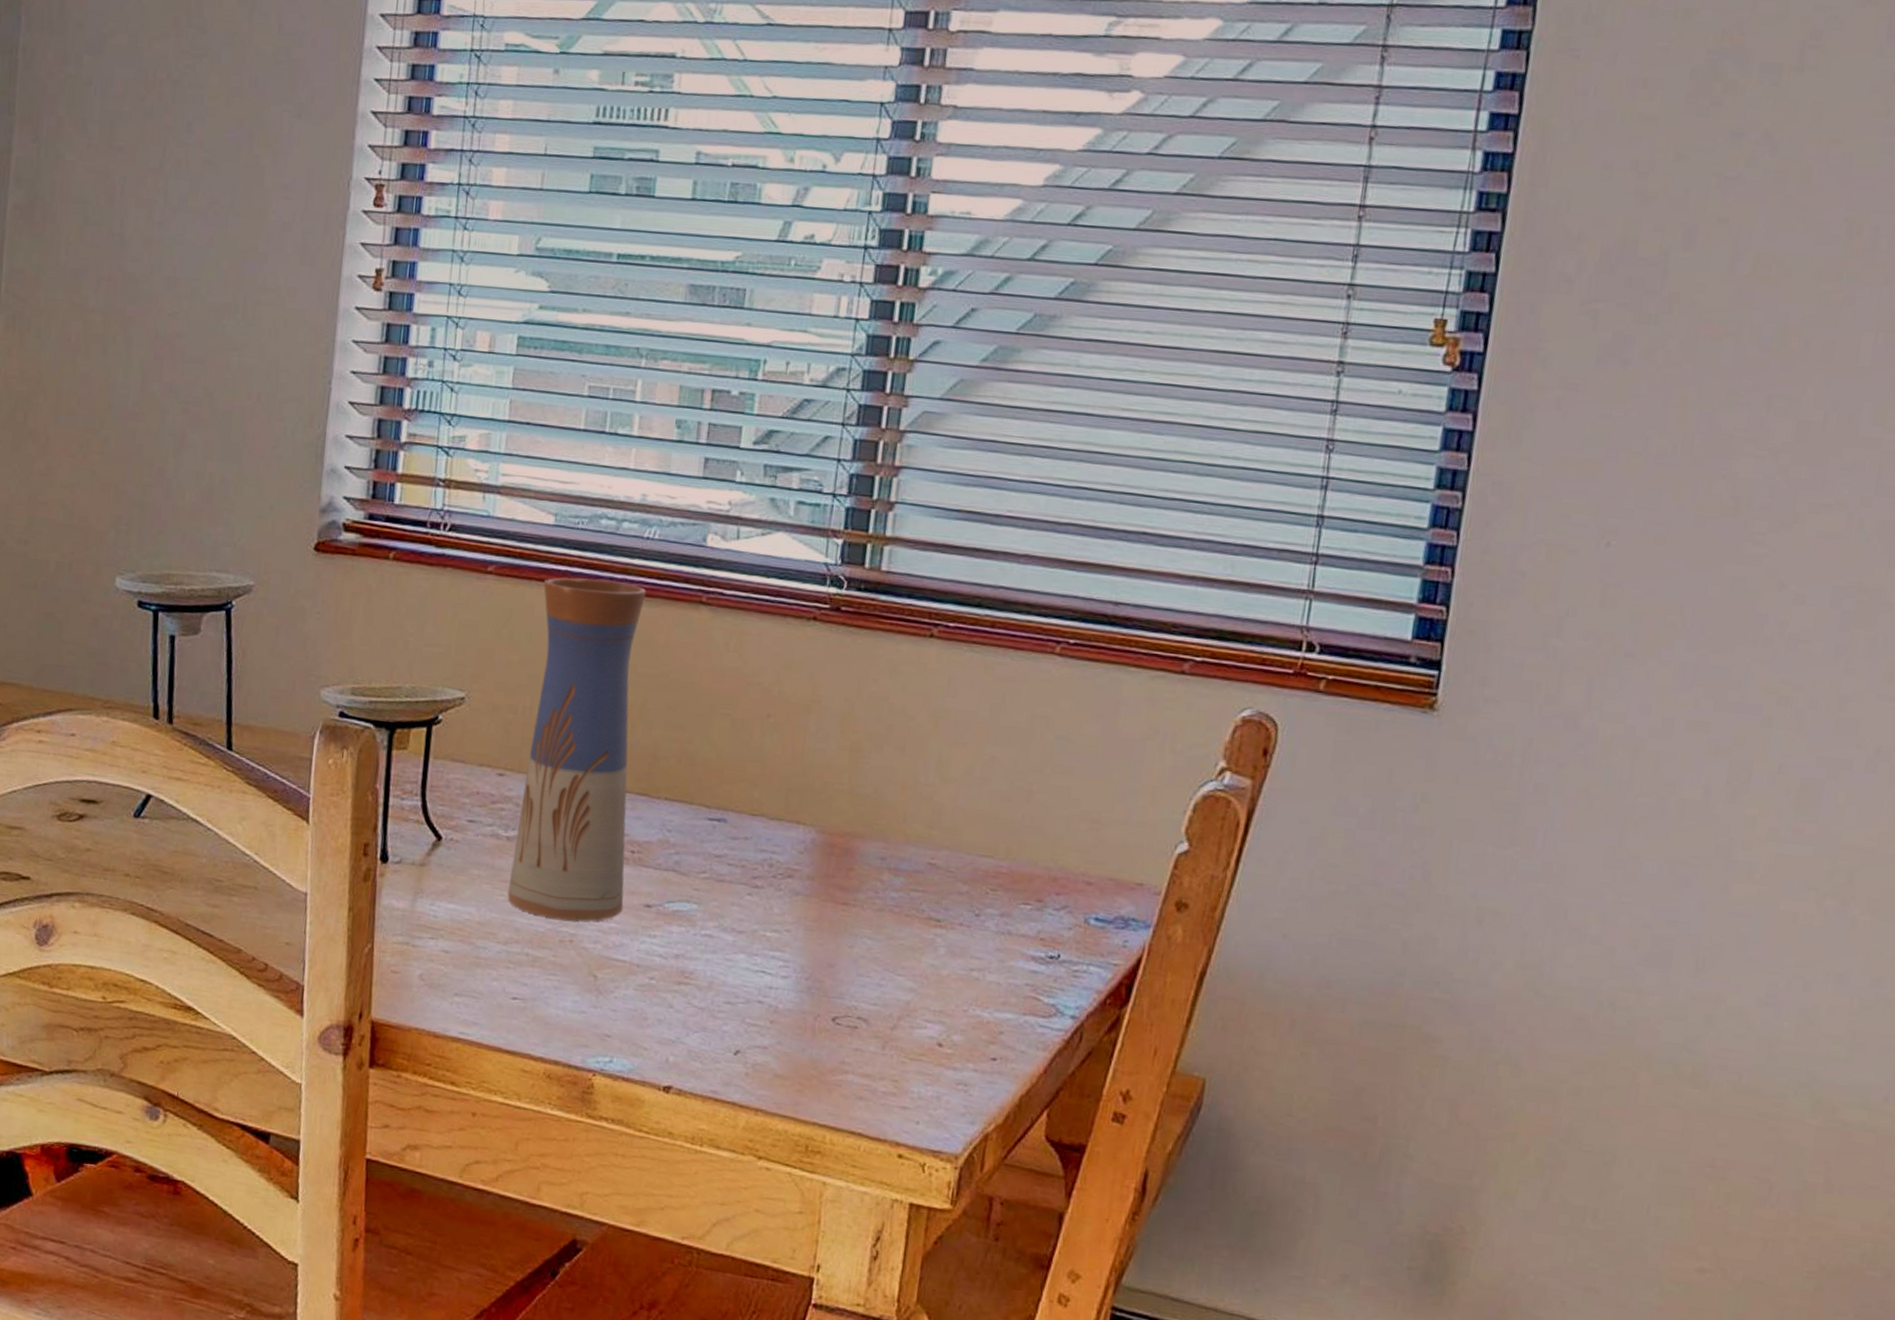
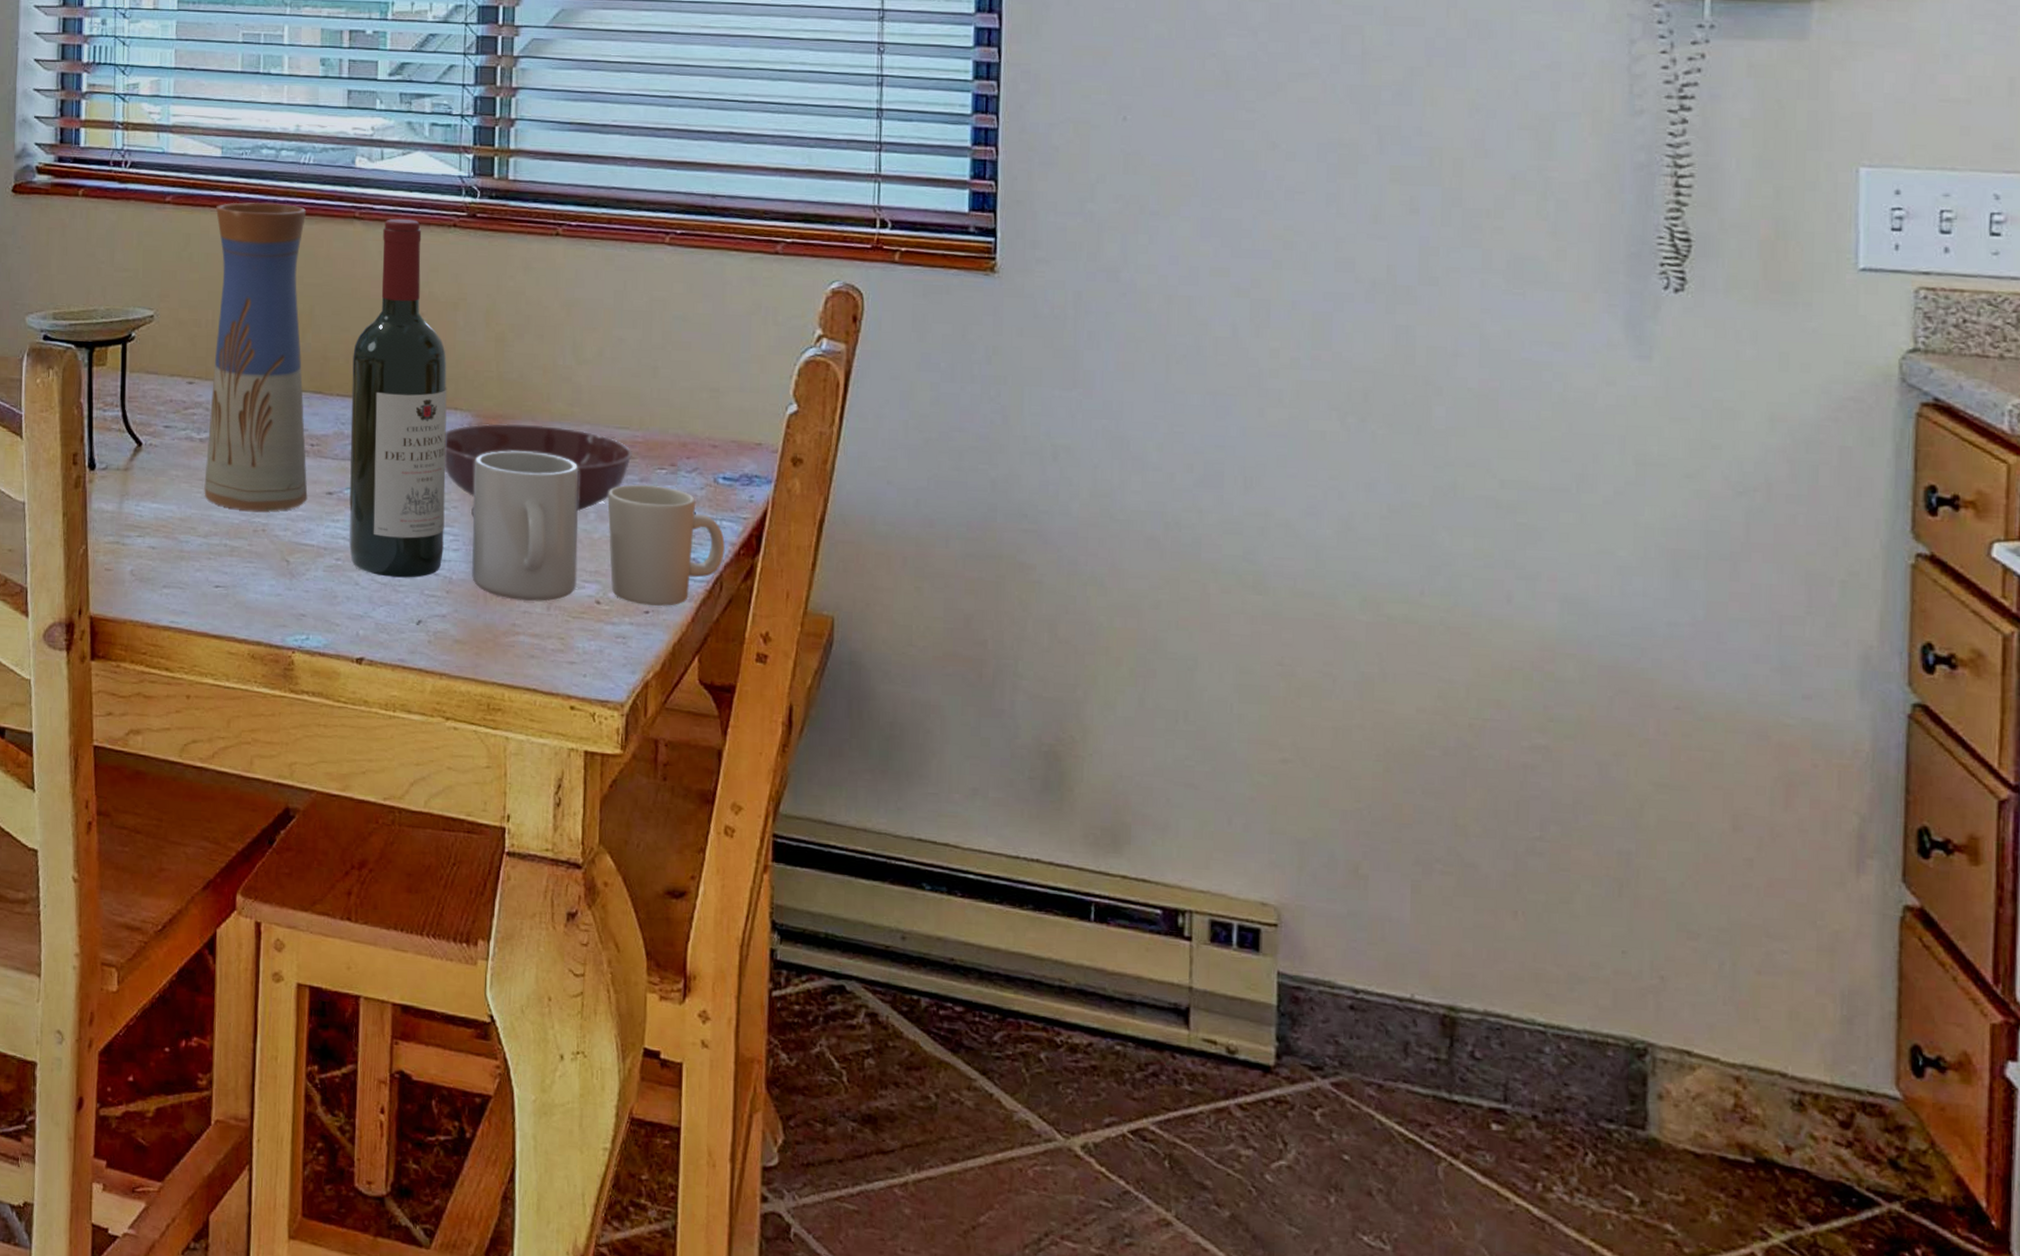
wine bottle: none [665,606,793,1004] -> present [348,218,447,578]
bowl: none [780,841,995,944] -> present [444,423,632,511]
cup: none [800,872,932,1039] -> present [472,450,579,601]
mug: none [956,919,1091,1055] -> present [607,484,725,606]

